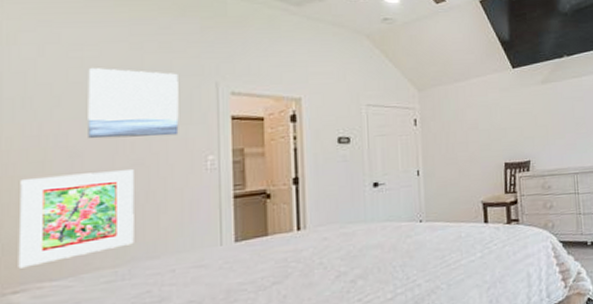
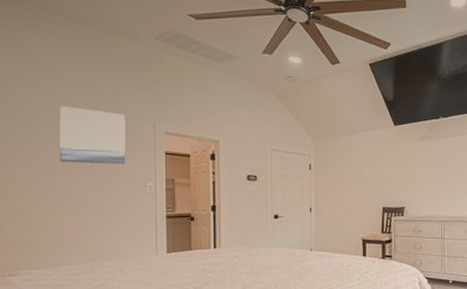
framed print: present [18,170,134,268] -> none [13,189,94,258]

